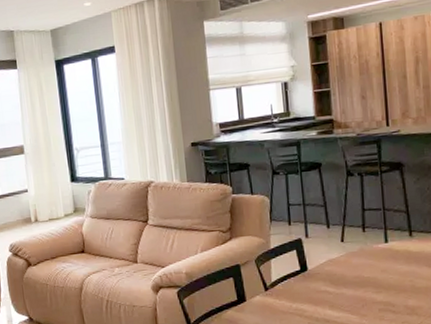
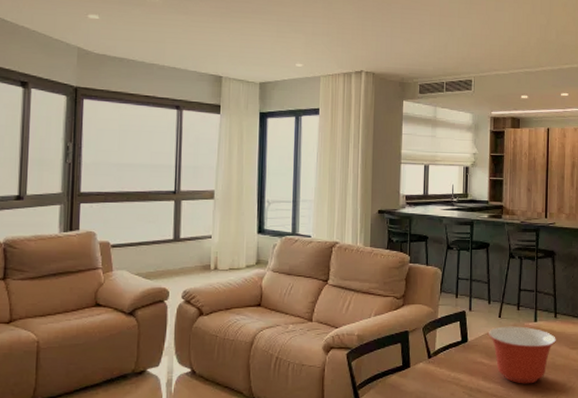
mixing bowl: none [330,249,414,311] -> present [487,326,556,384]

